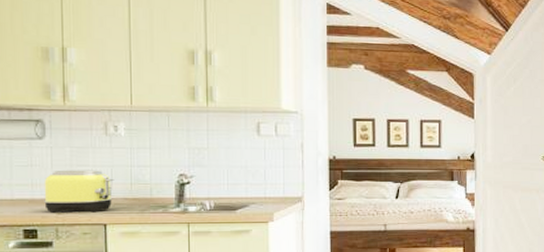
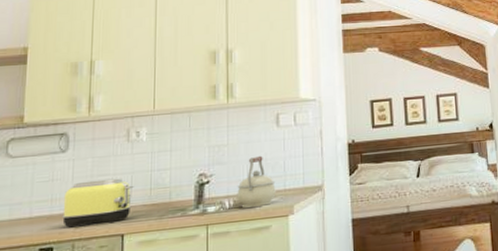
kettle: none [217,162,256,212] -> present [237,155,276,209]

